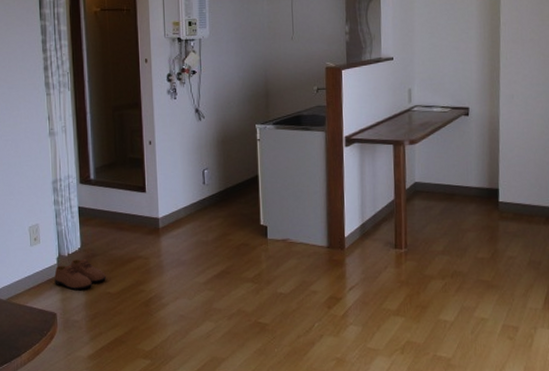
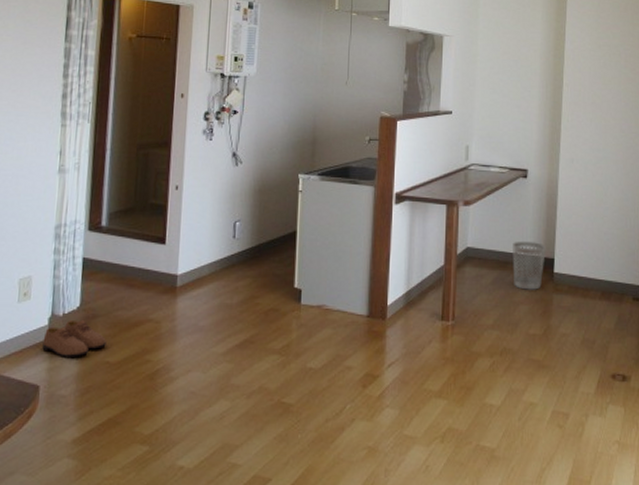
wastebasket: none [458,174,490,219] -> present [513,241,545,290]

